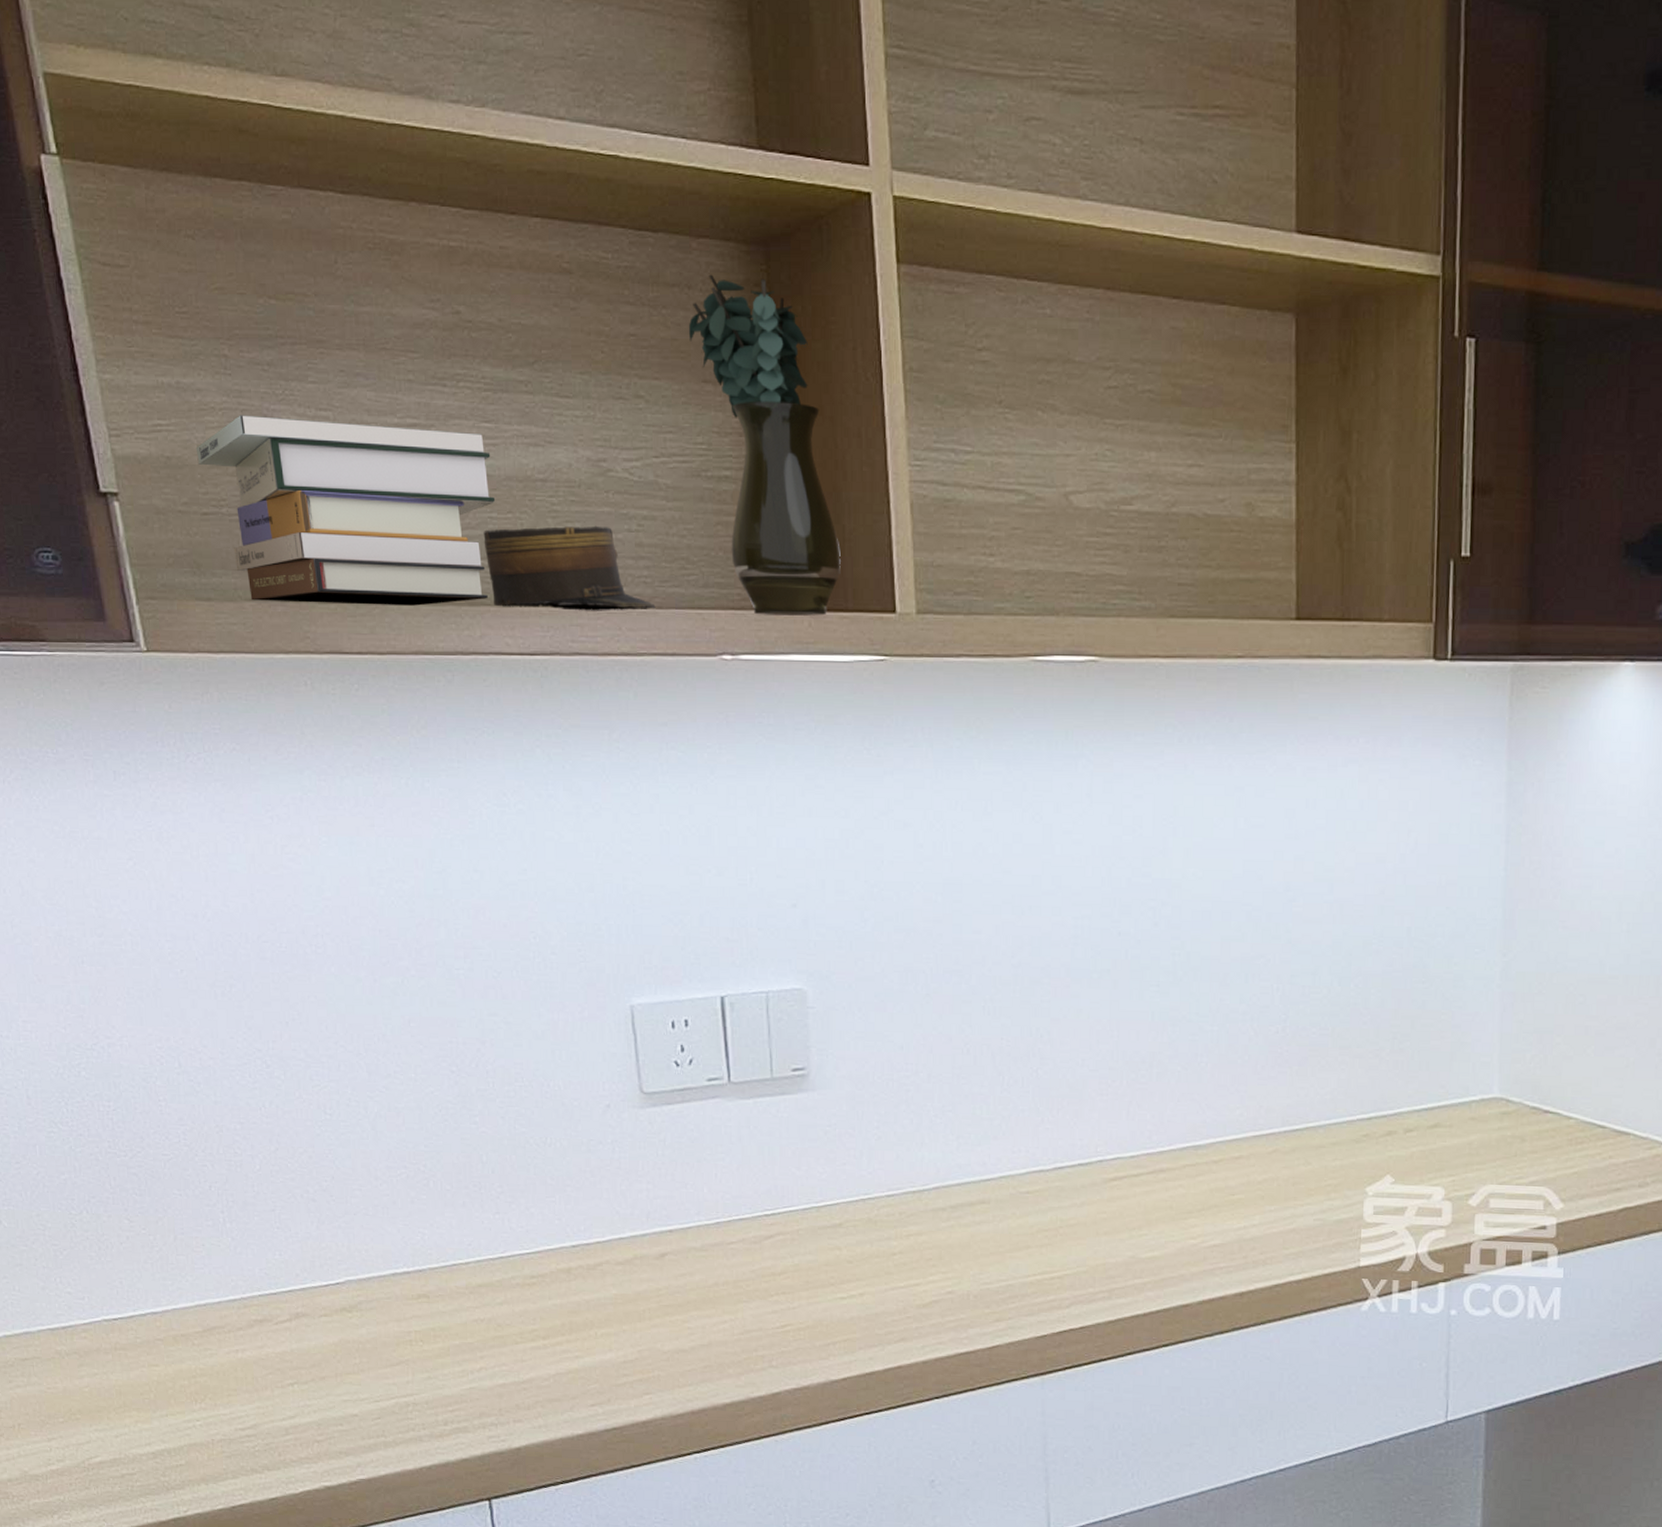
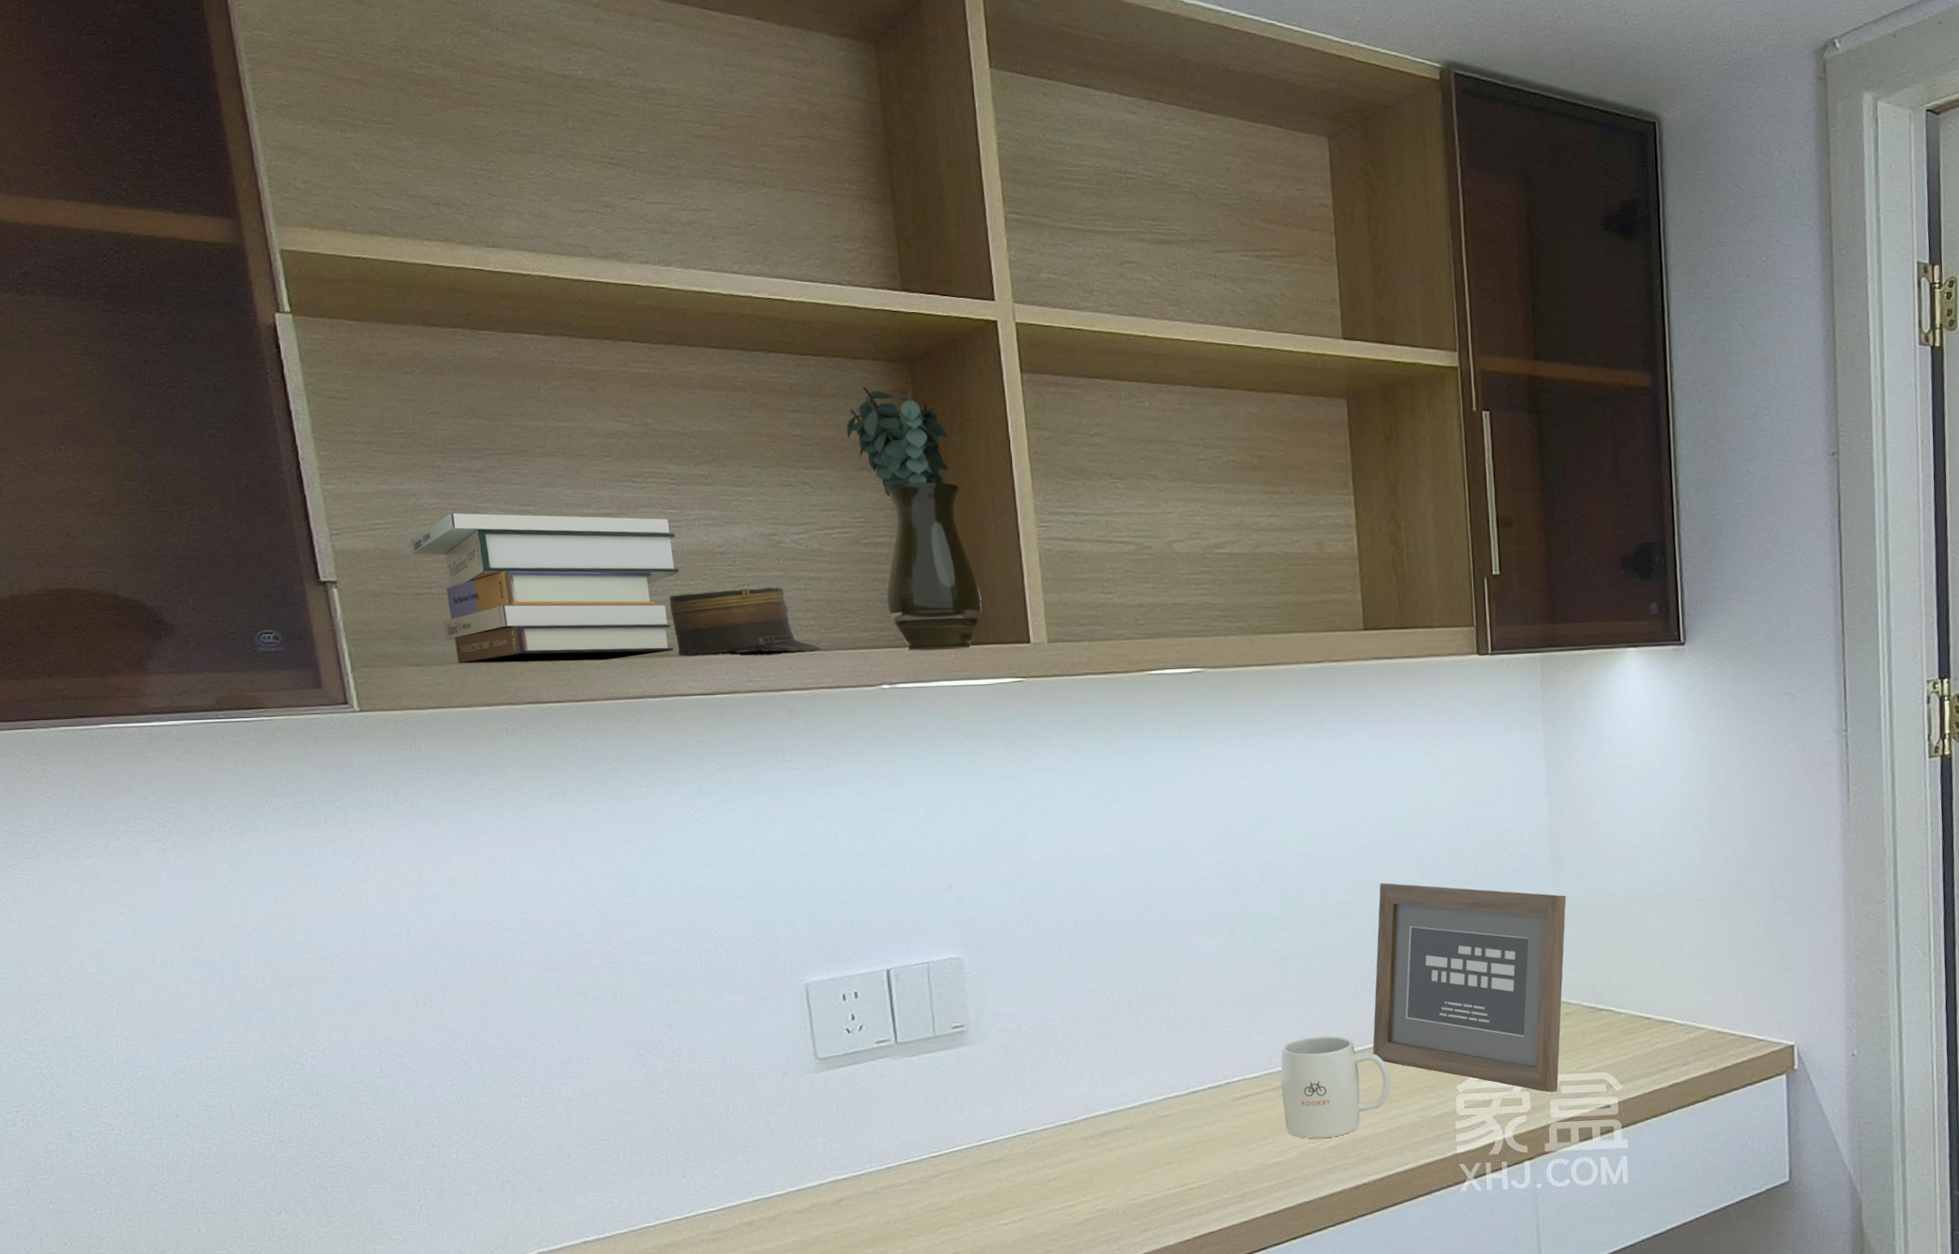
mug: none [1161,1115,1289,1235] -> present [1280,1036,1391,1139]
picture frame: none [1269,937,1517,1206] -> present [1372,883,1566,1093]

